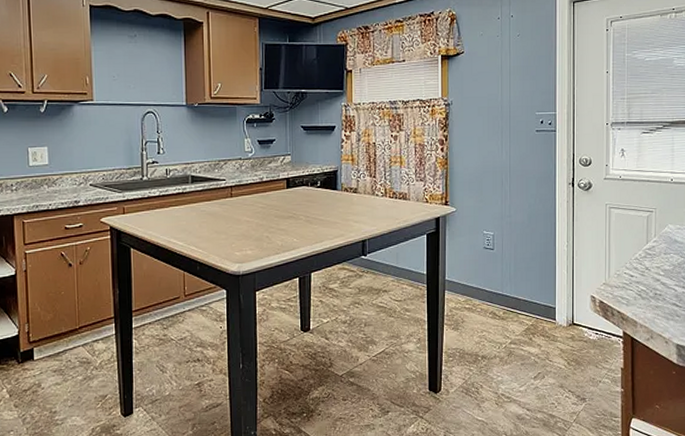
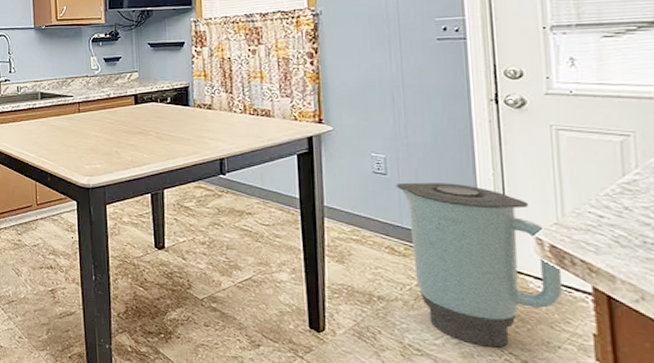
trash can: none [500,254,606,388] -> present [395,182,564,348]

